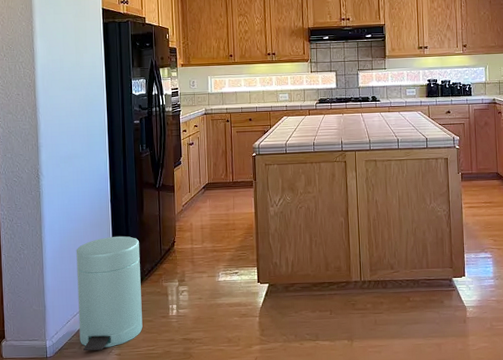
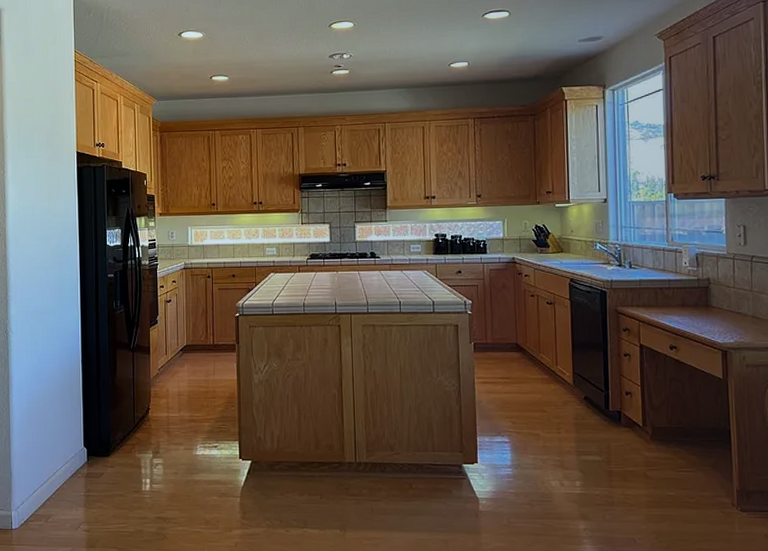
trash can: present [76,236,143,351] -> none [44,400,113,525]

